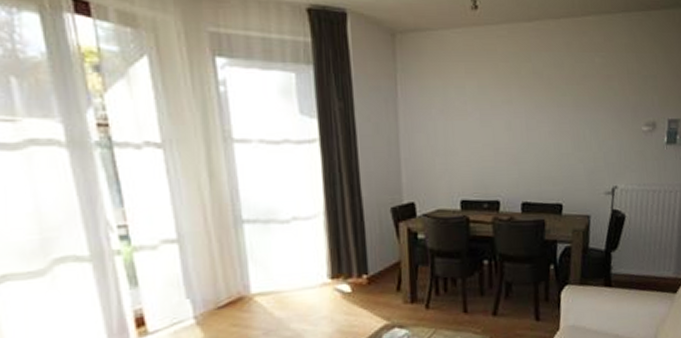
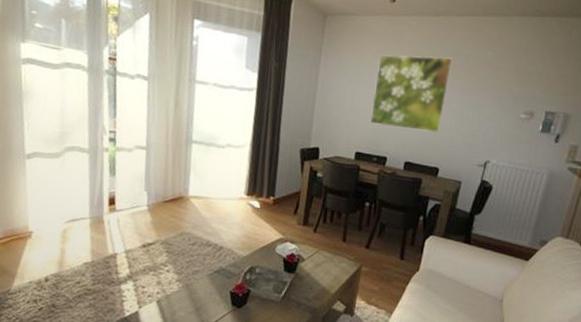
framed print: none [469,70,558,164] -> present [370,55,453,133]

